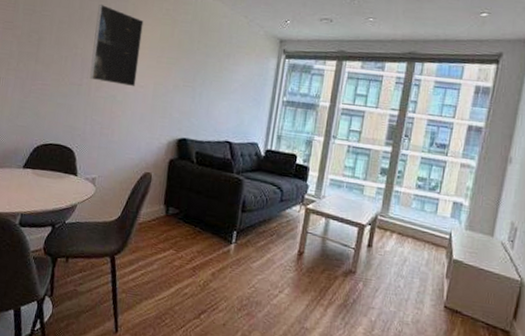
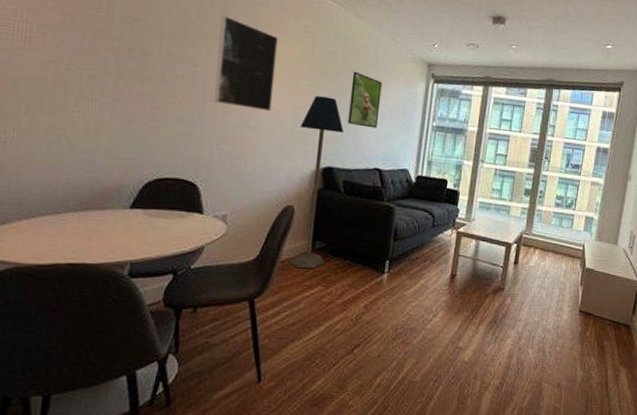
floor lamp: none [145,72,198,233] -> present [289,95,344,268]
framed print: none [202,49,235,103] -> present [348,71,382,128]

